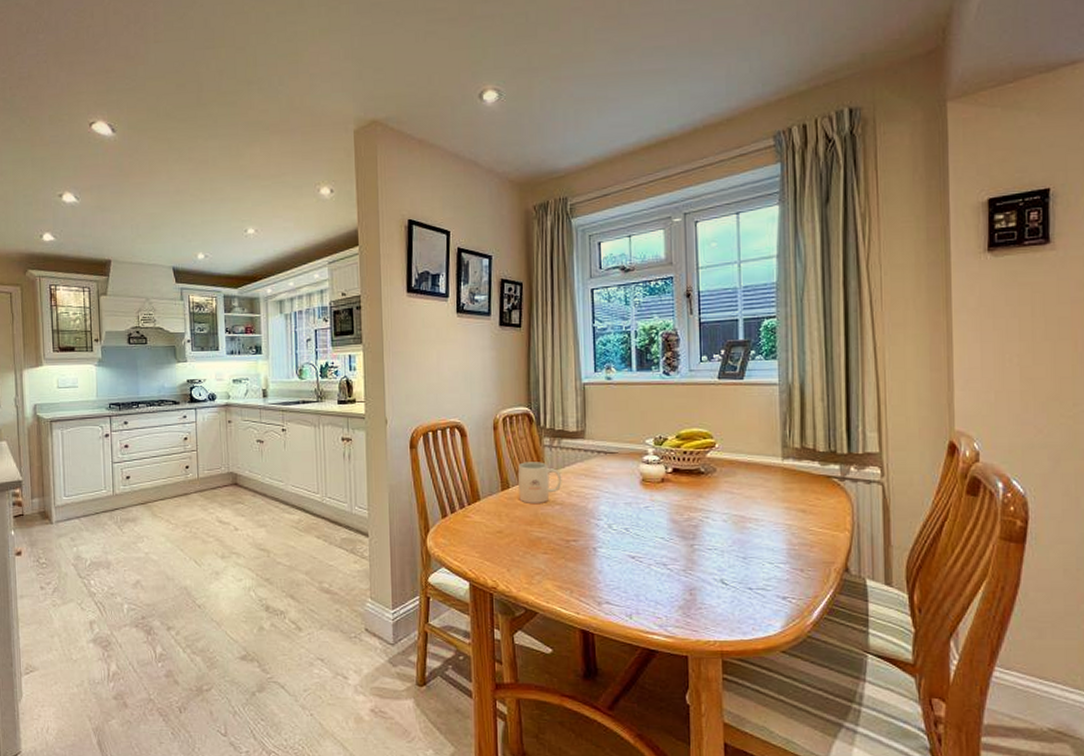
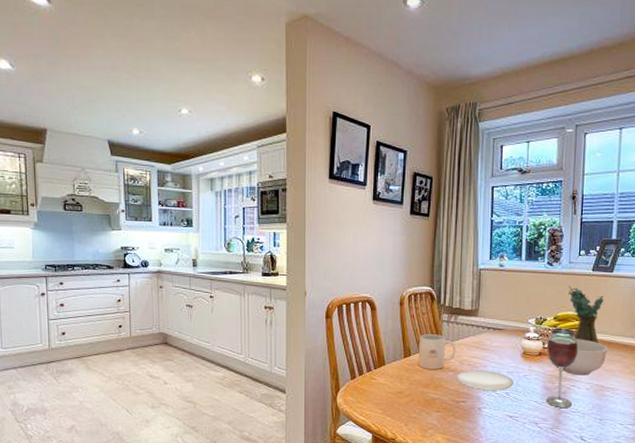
plate: none [564,501,635,526] -> present [456,369,515,391]
wineglass: none [669,448,709,544] -> present [546,328,579,408]
vase: none [691,398,736,466] -> present [568,286,604,344]
bowl: none [692,460,745,504] -> present [563,339,607,376]

